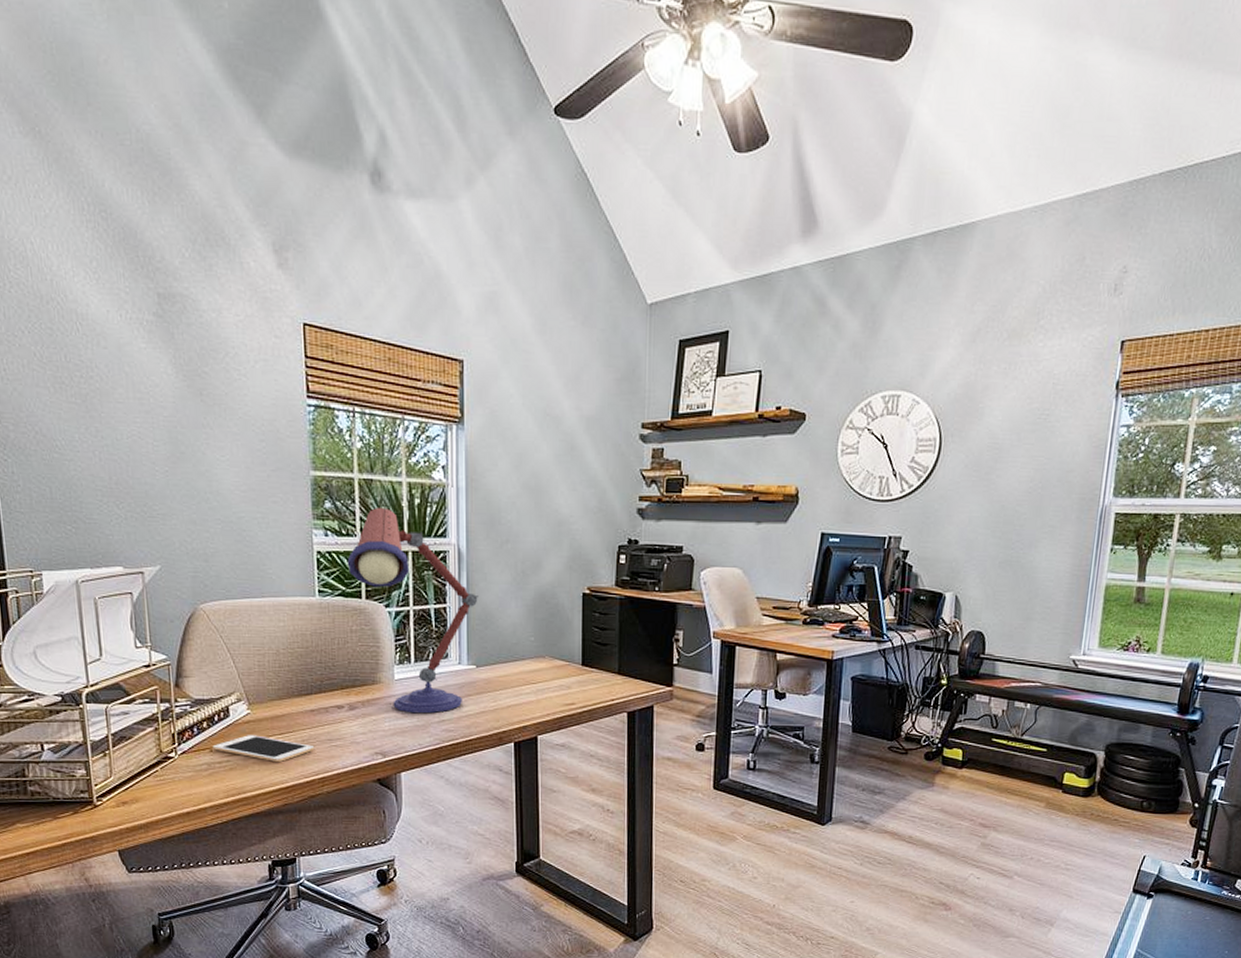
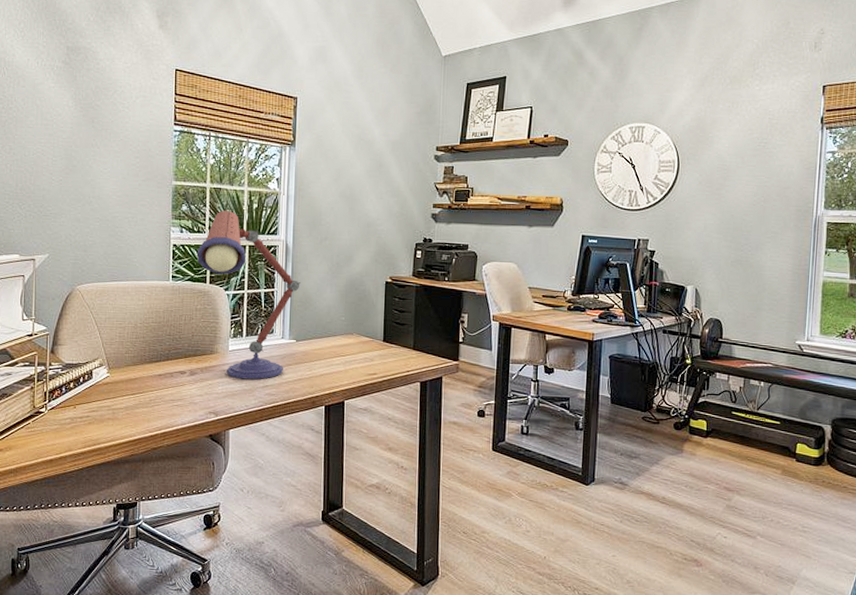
cell phone: present [212,735,314,763] -> none [76,394,159,419]

